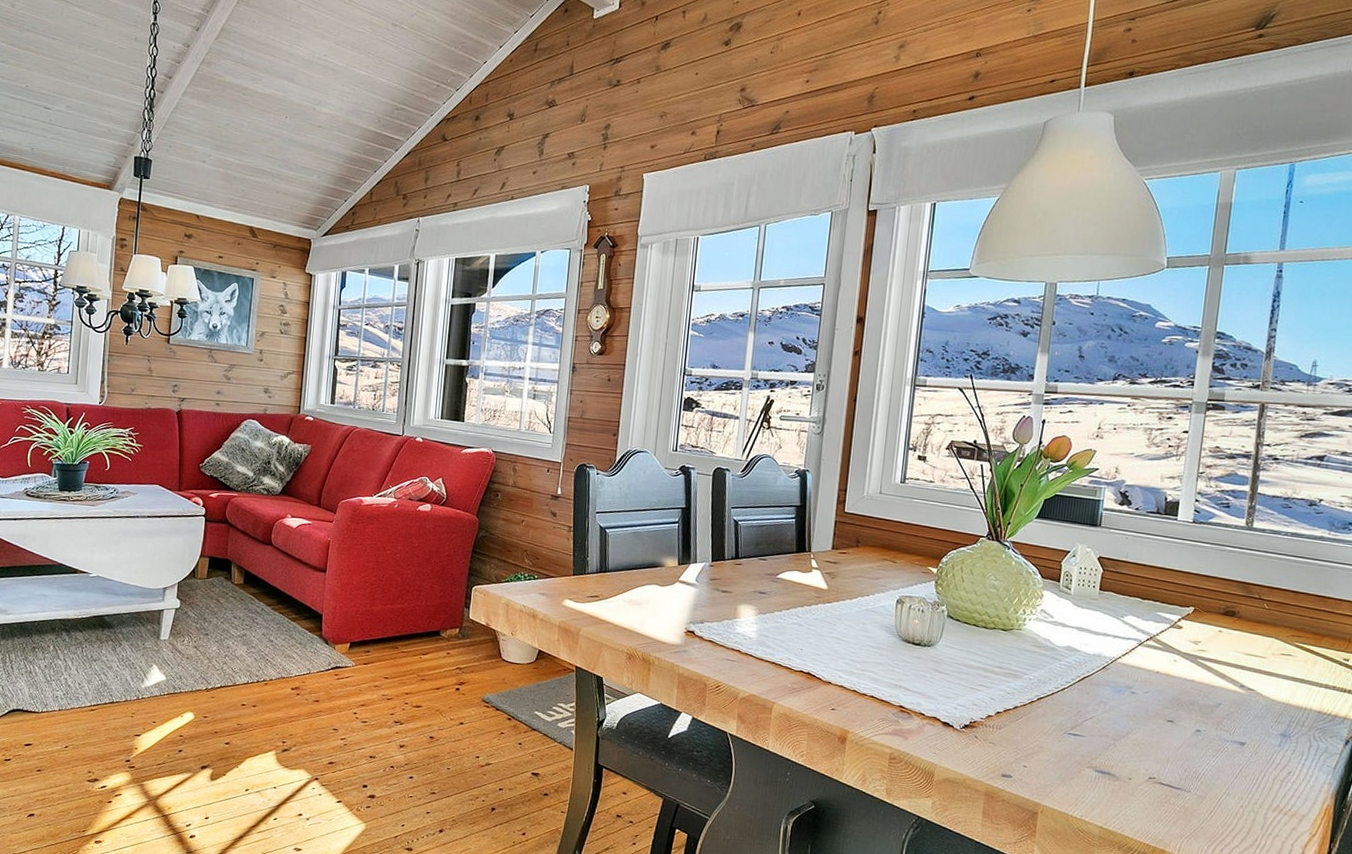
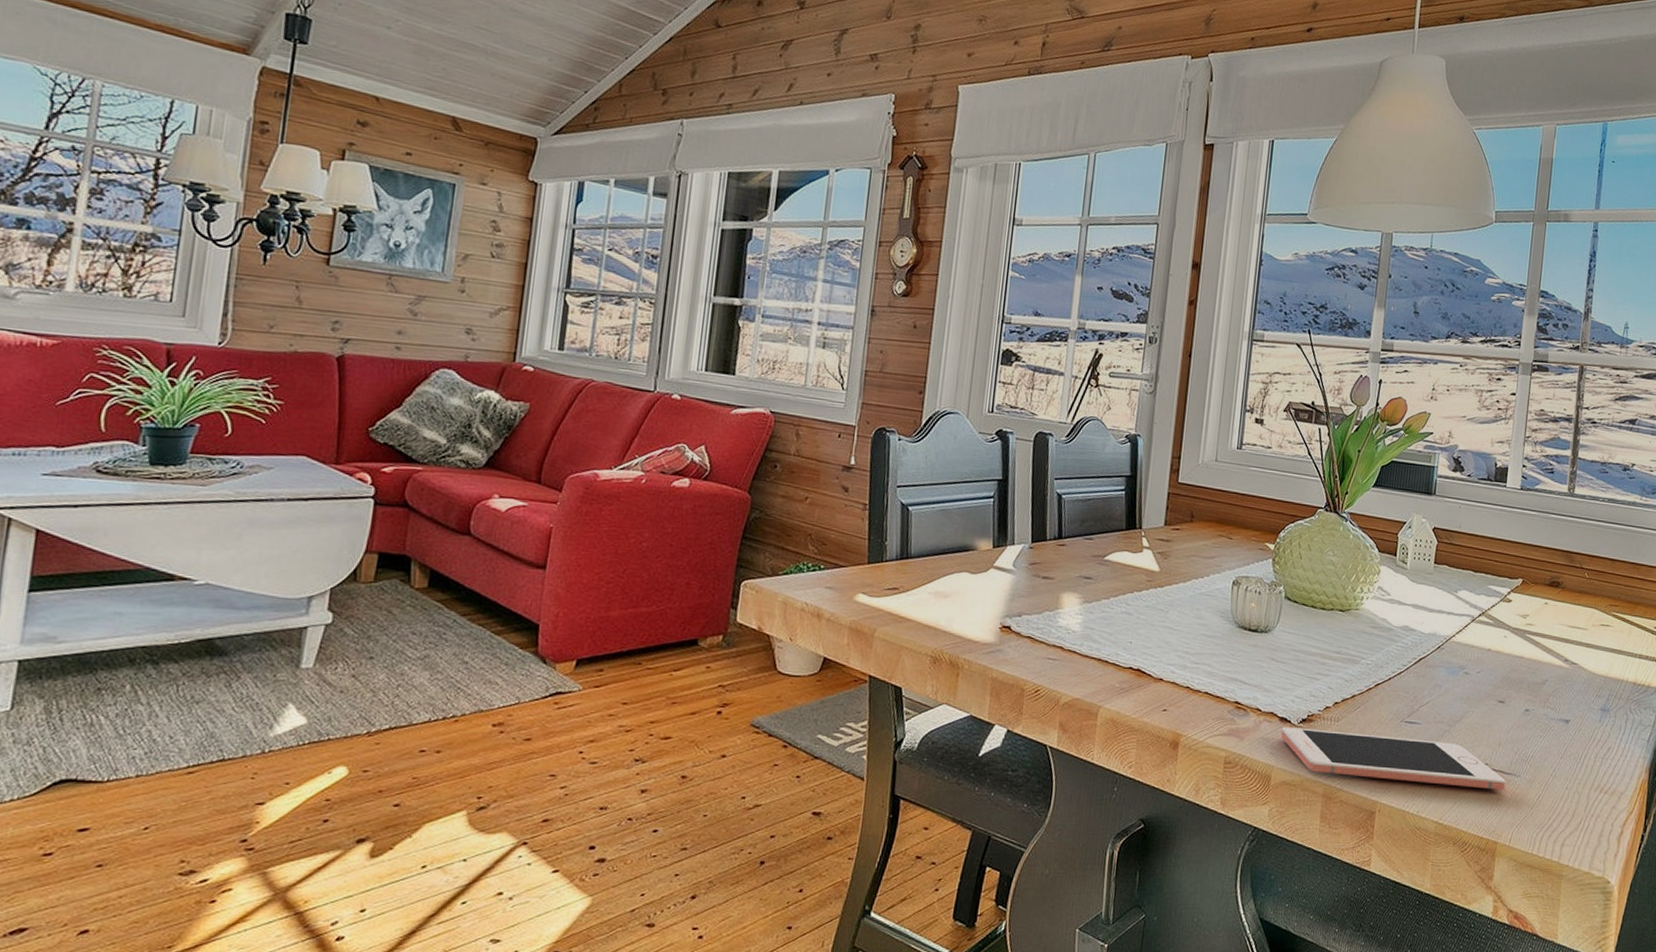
cell phone: none [943,731,1175,804] -> present [1280,727,1506,790]

